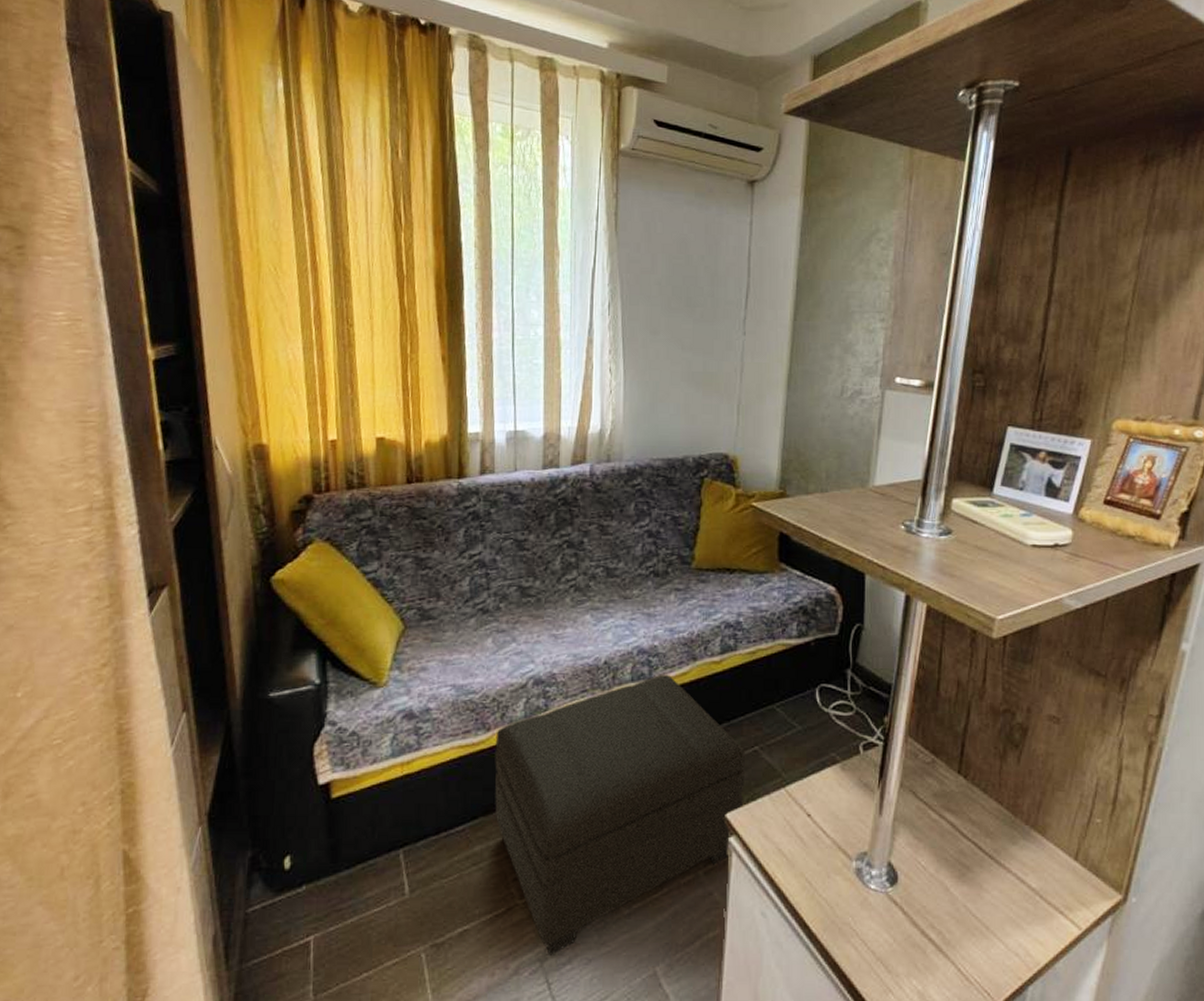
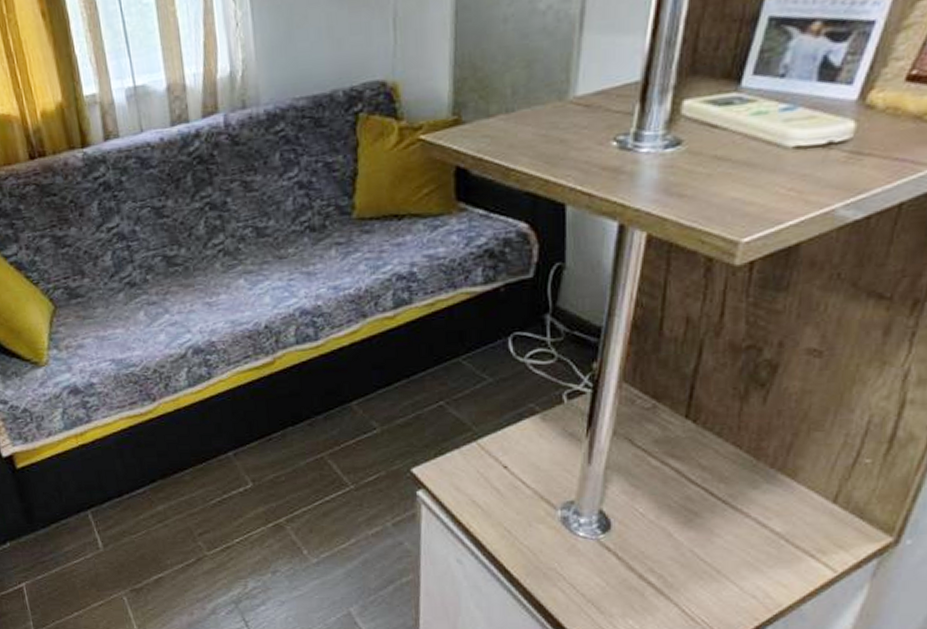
footstool: present [495,674,745,955] -> none [162,334,431,598]

